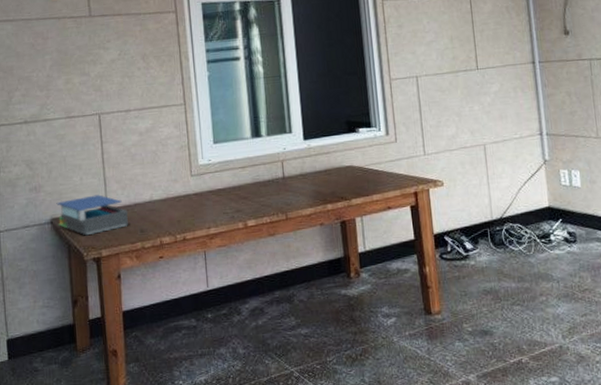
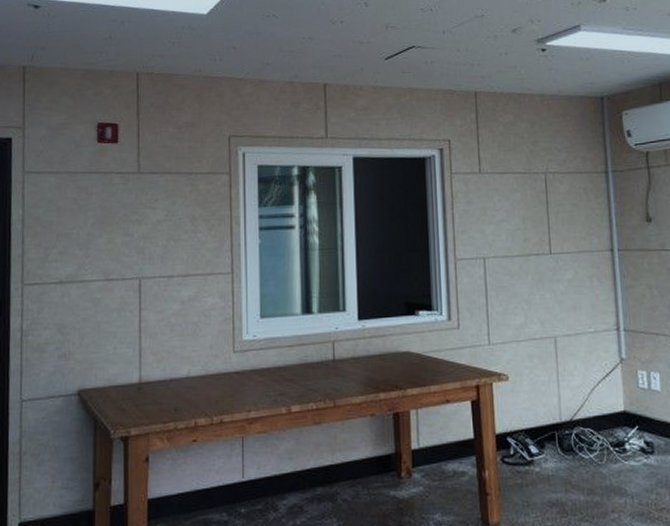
binder: present [56,195,129,236] -> none [86,366,163,411]

